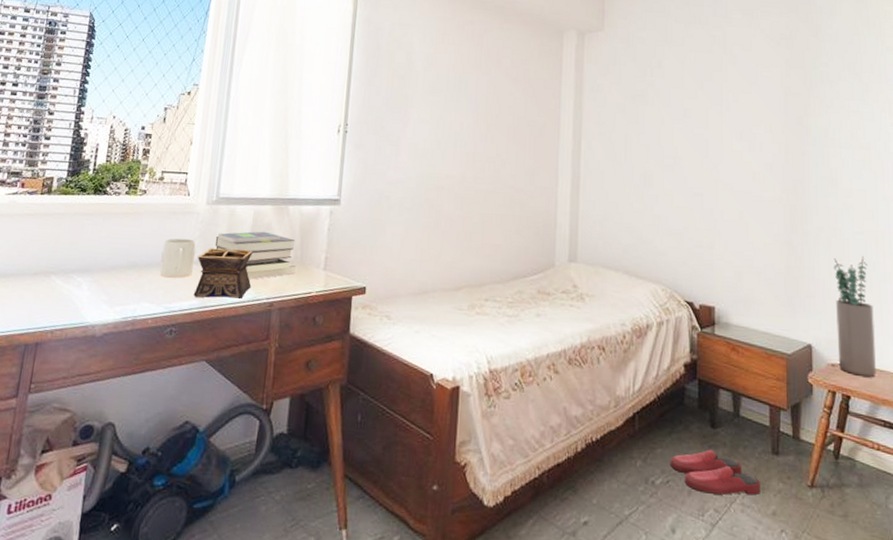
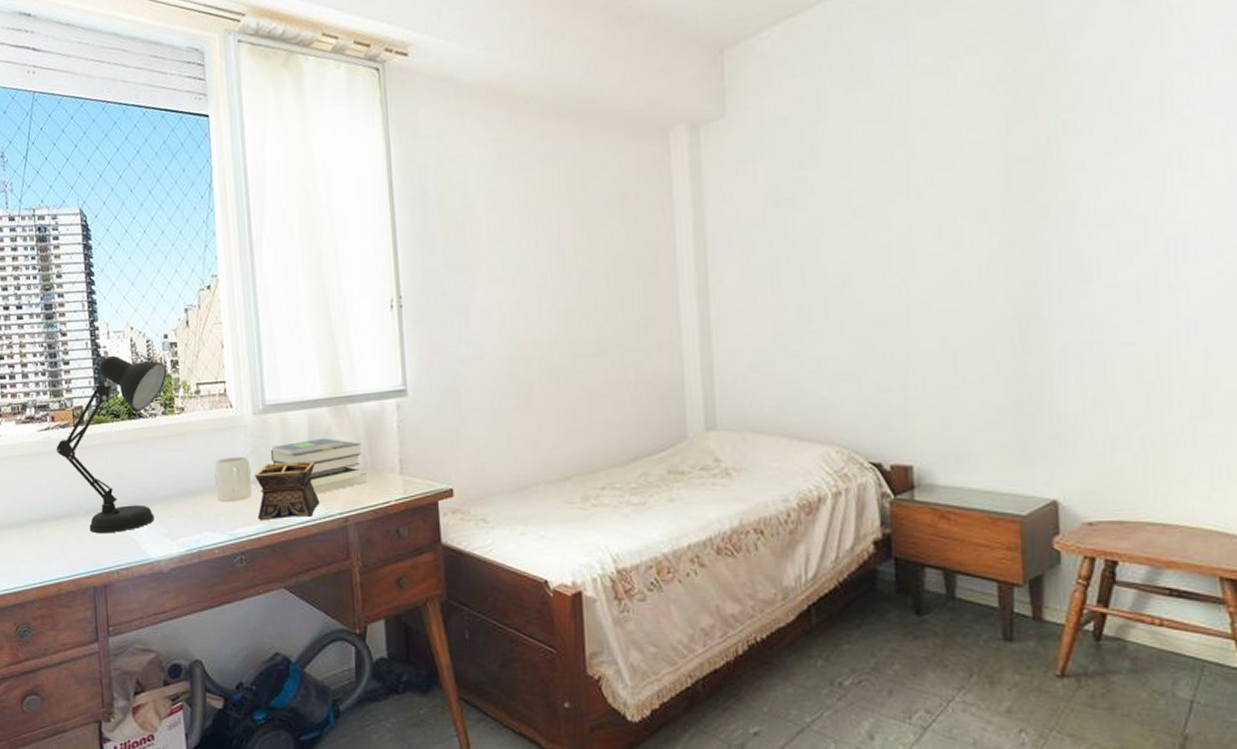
desk lamp: none [19,137,138,295] -> present [56,355,167,534]
slippers: present [670,449,760,495] -> none [861,641,988,693]
vase: present [833,256,876,378] -> none [1089,375,1157,536]

